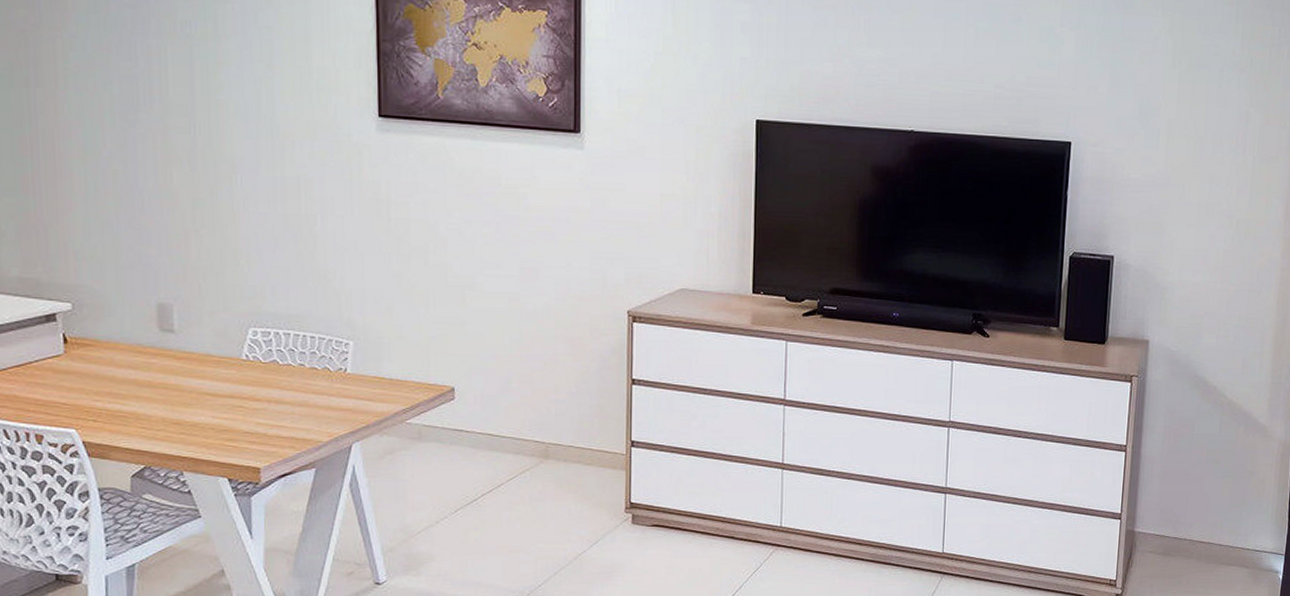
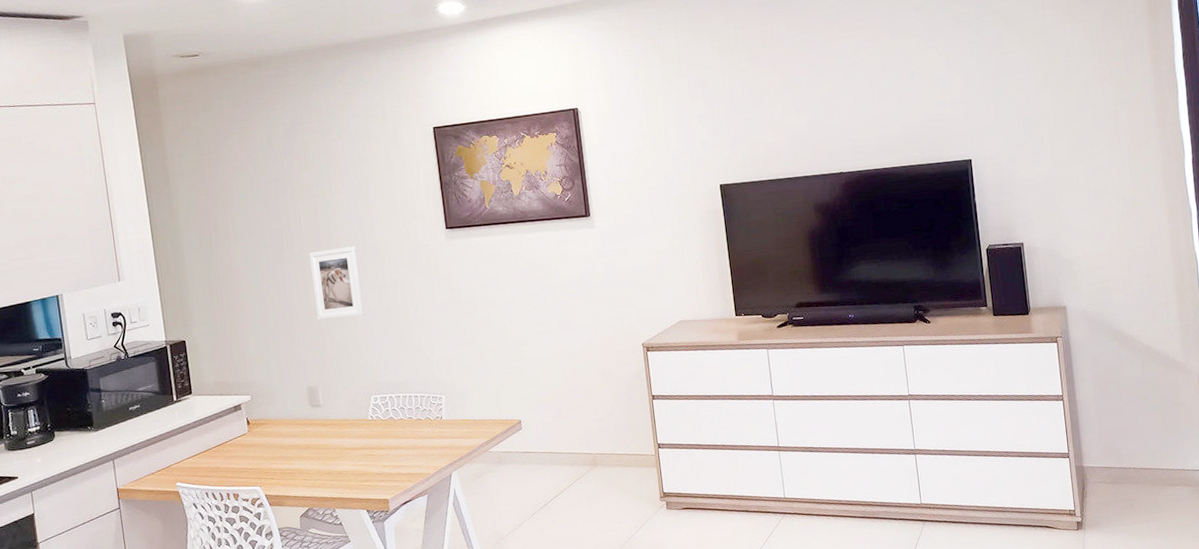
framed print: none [176,117,250,218] -> present [309,246,365,320]

